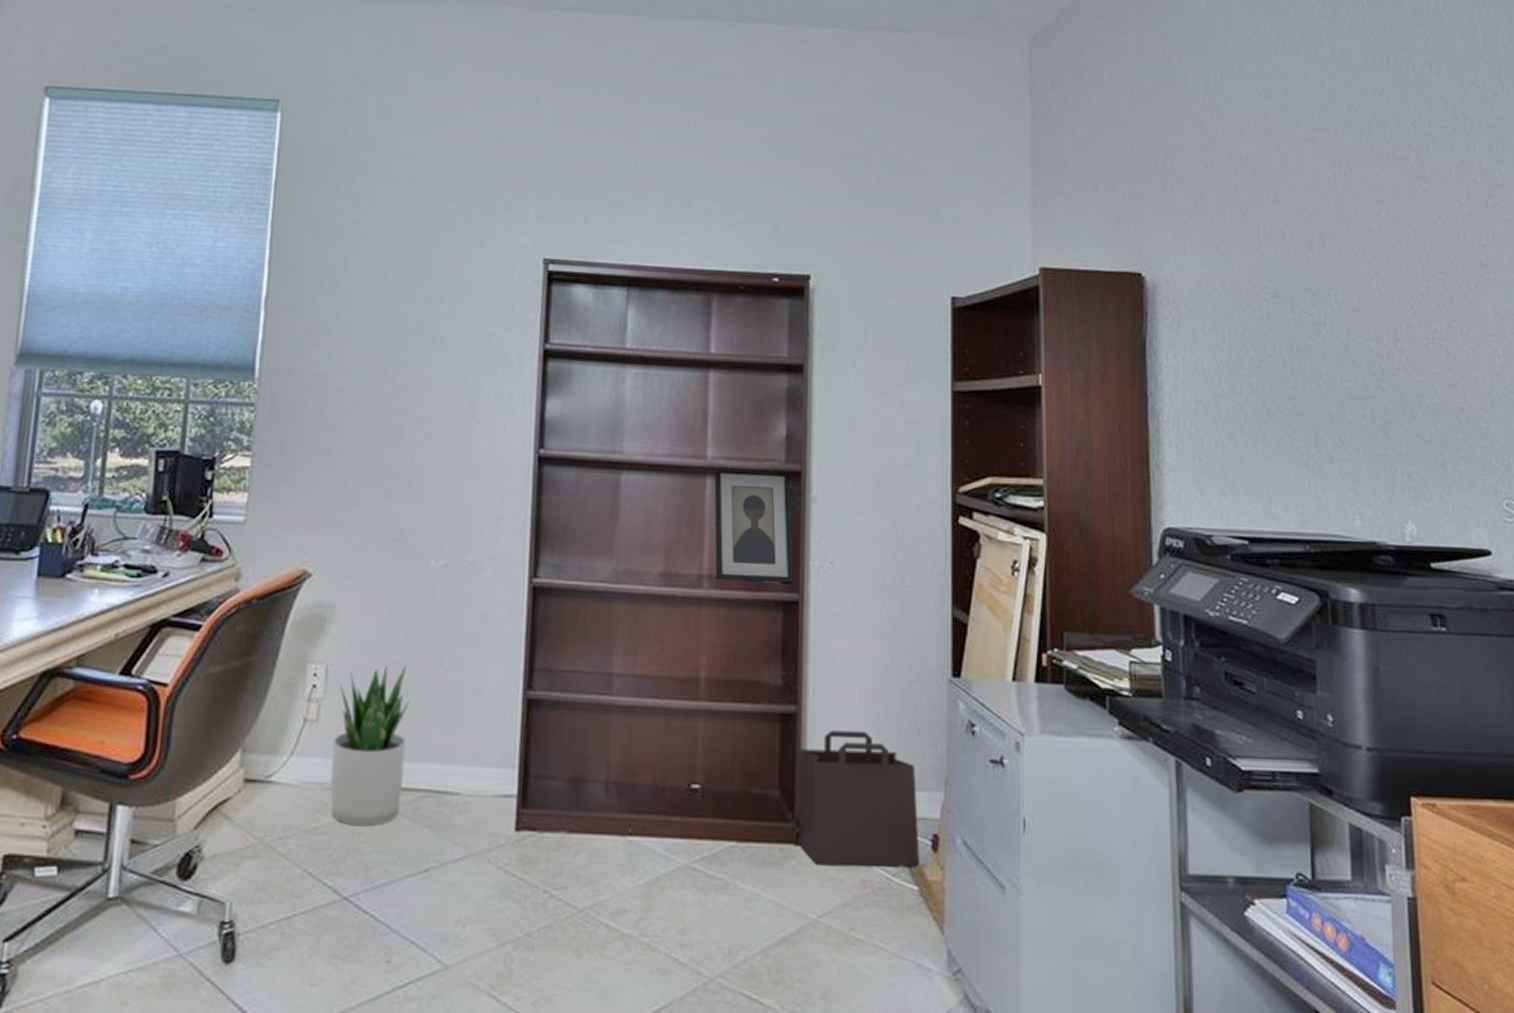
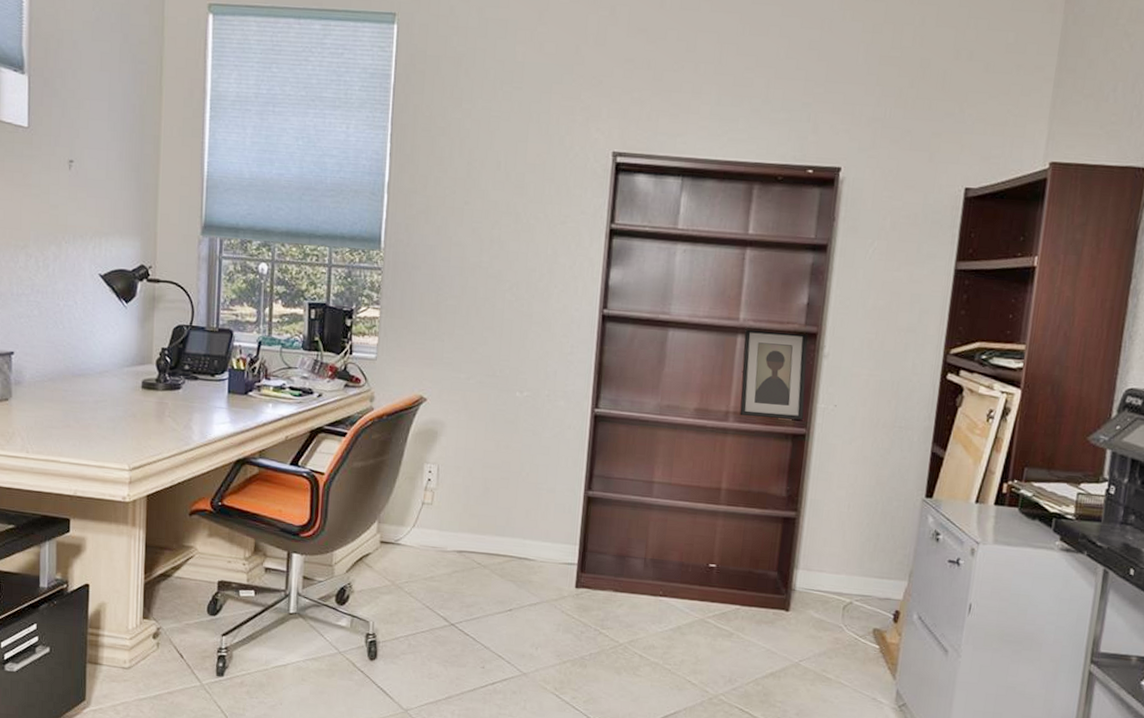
planter: present [330,664,411,827] -> none [441,467,500,578]
shopping bag: present [794,730,920,868] -> none [785,531,887,633]

